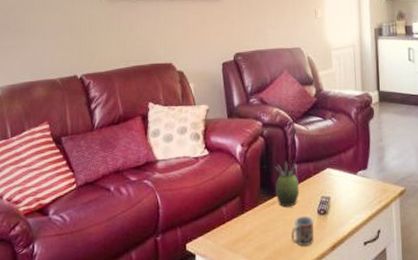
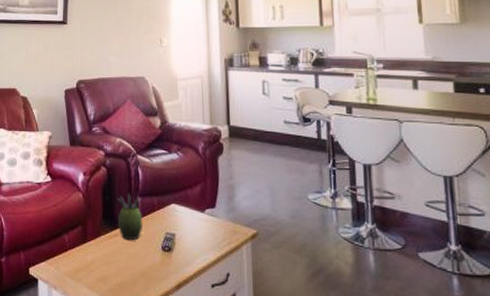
cup: present [291,215,314,247] -> none [134,251,158,283]

